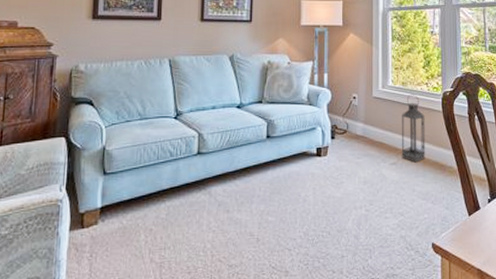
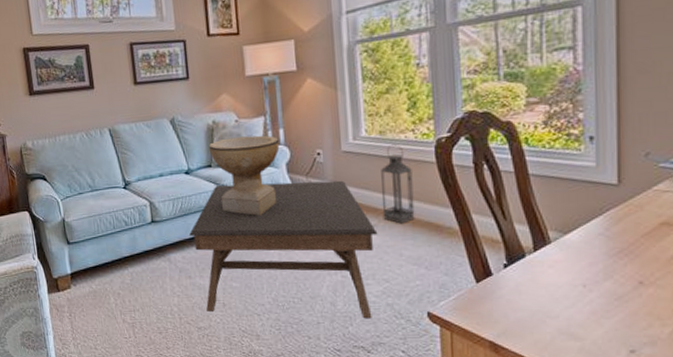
coffee table: none [233,121,397,251] -> present [189,180,378,319]
decorative bowl: none [261,77,323,152] -> present [208,135,280,217]

